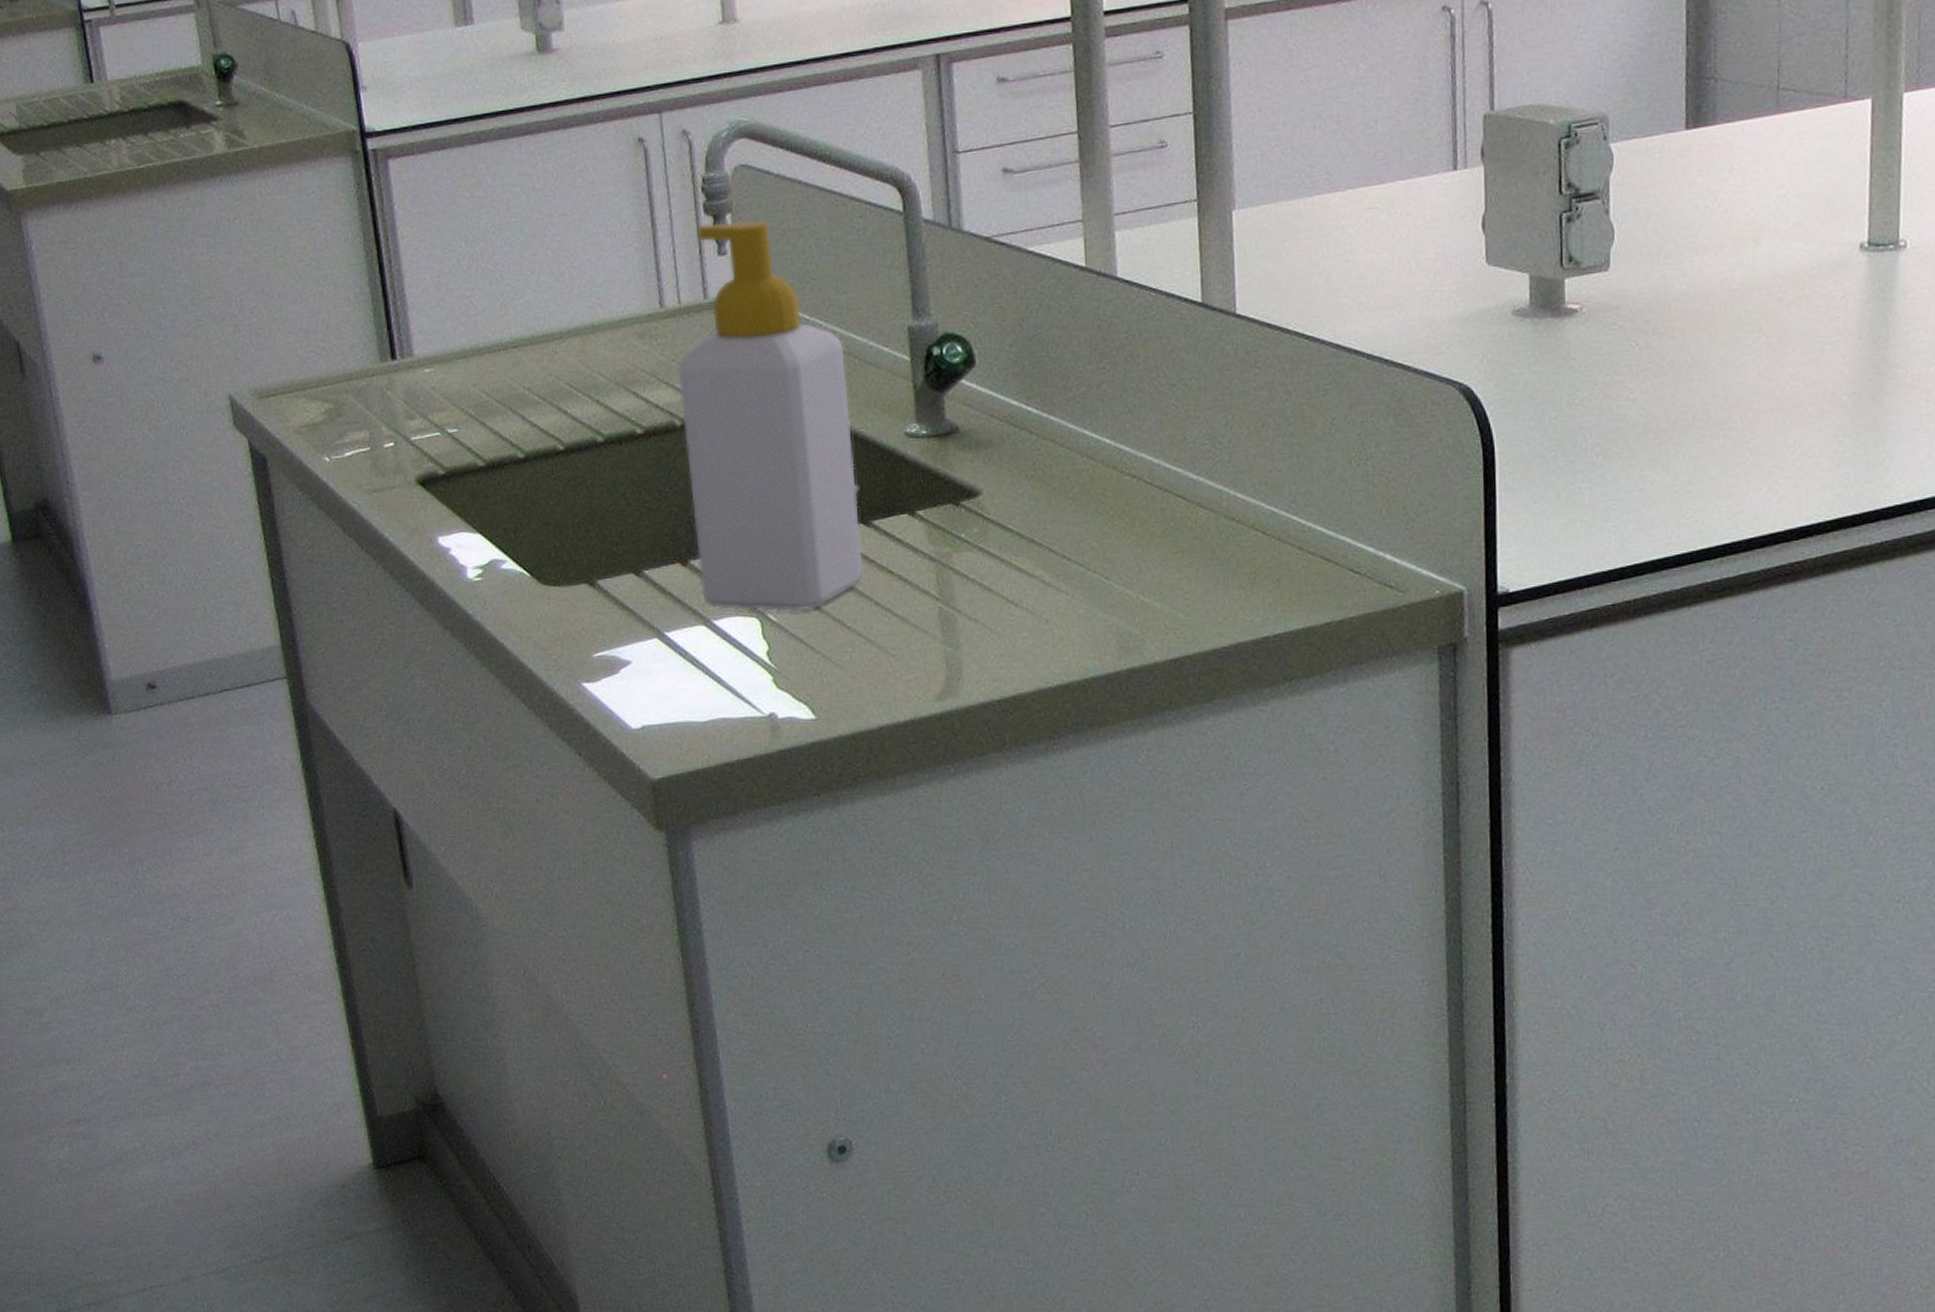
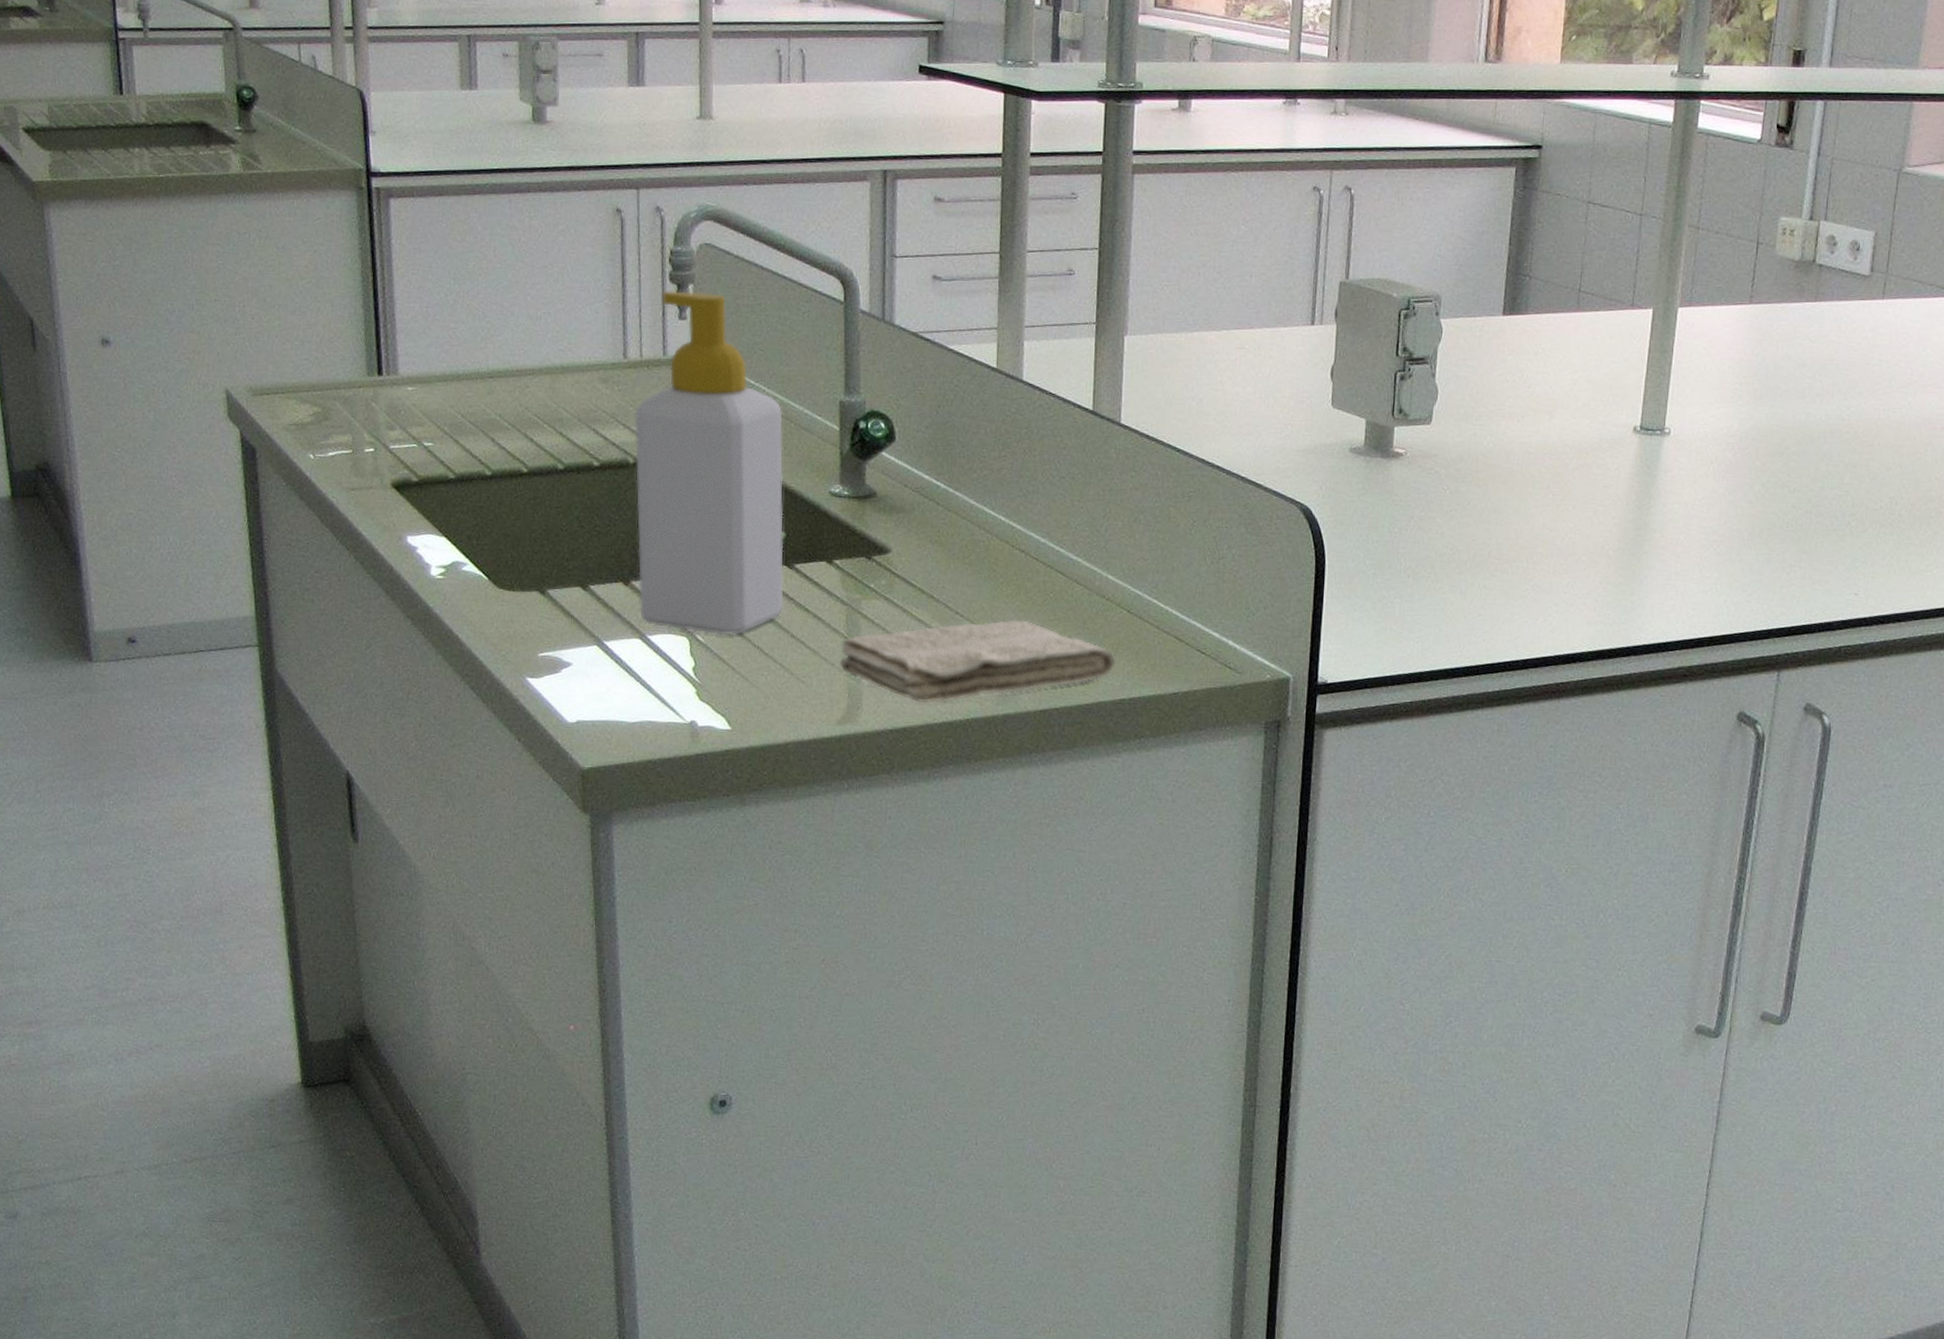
washcloth: none [932,556,1254,666] -> present [839,619,1116,703]

